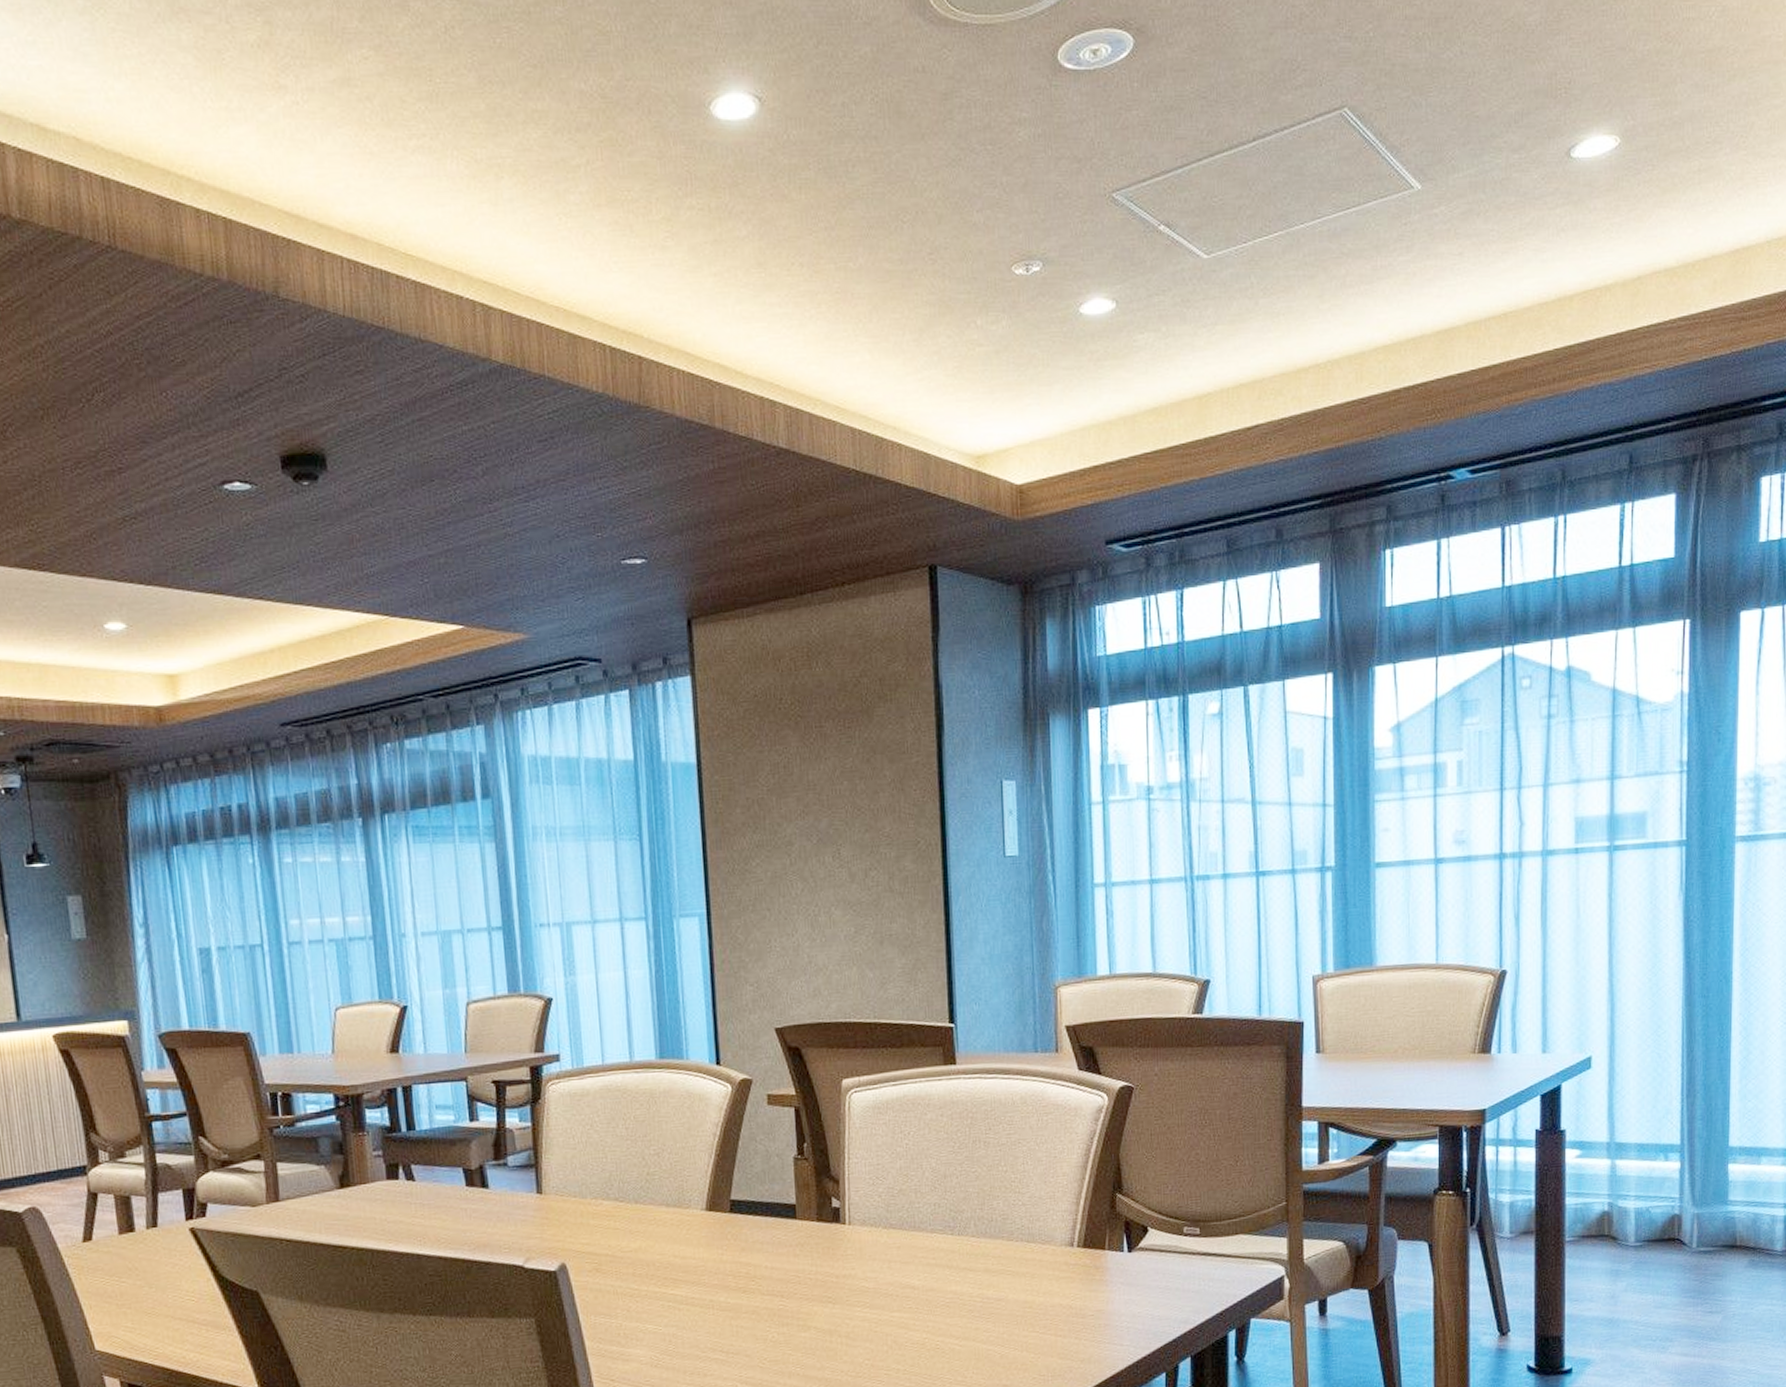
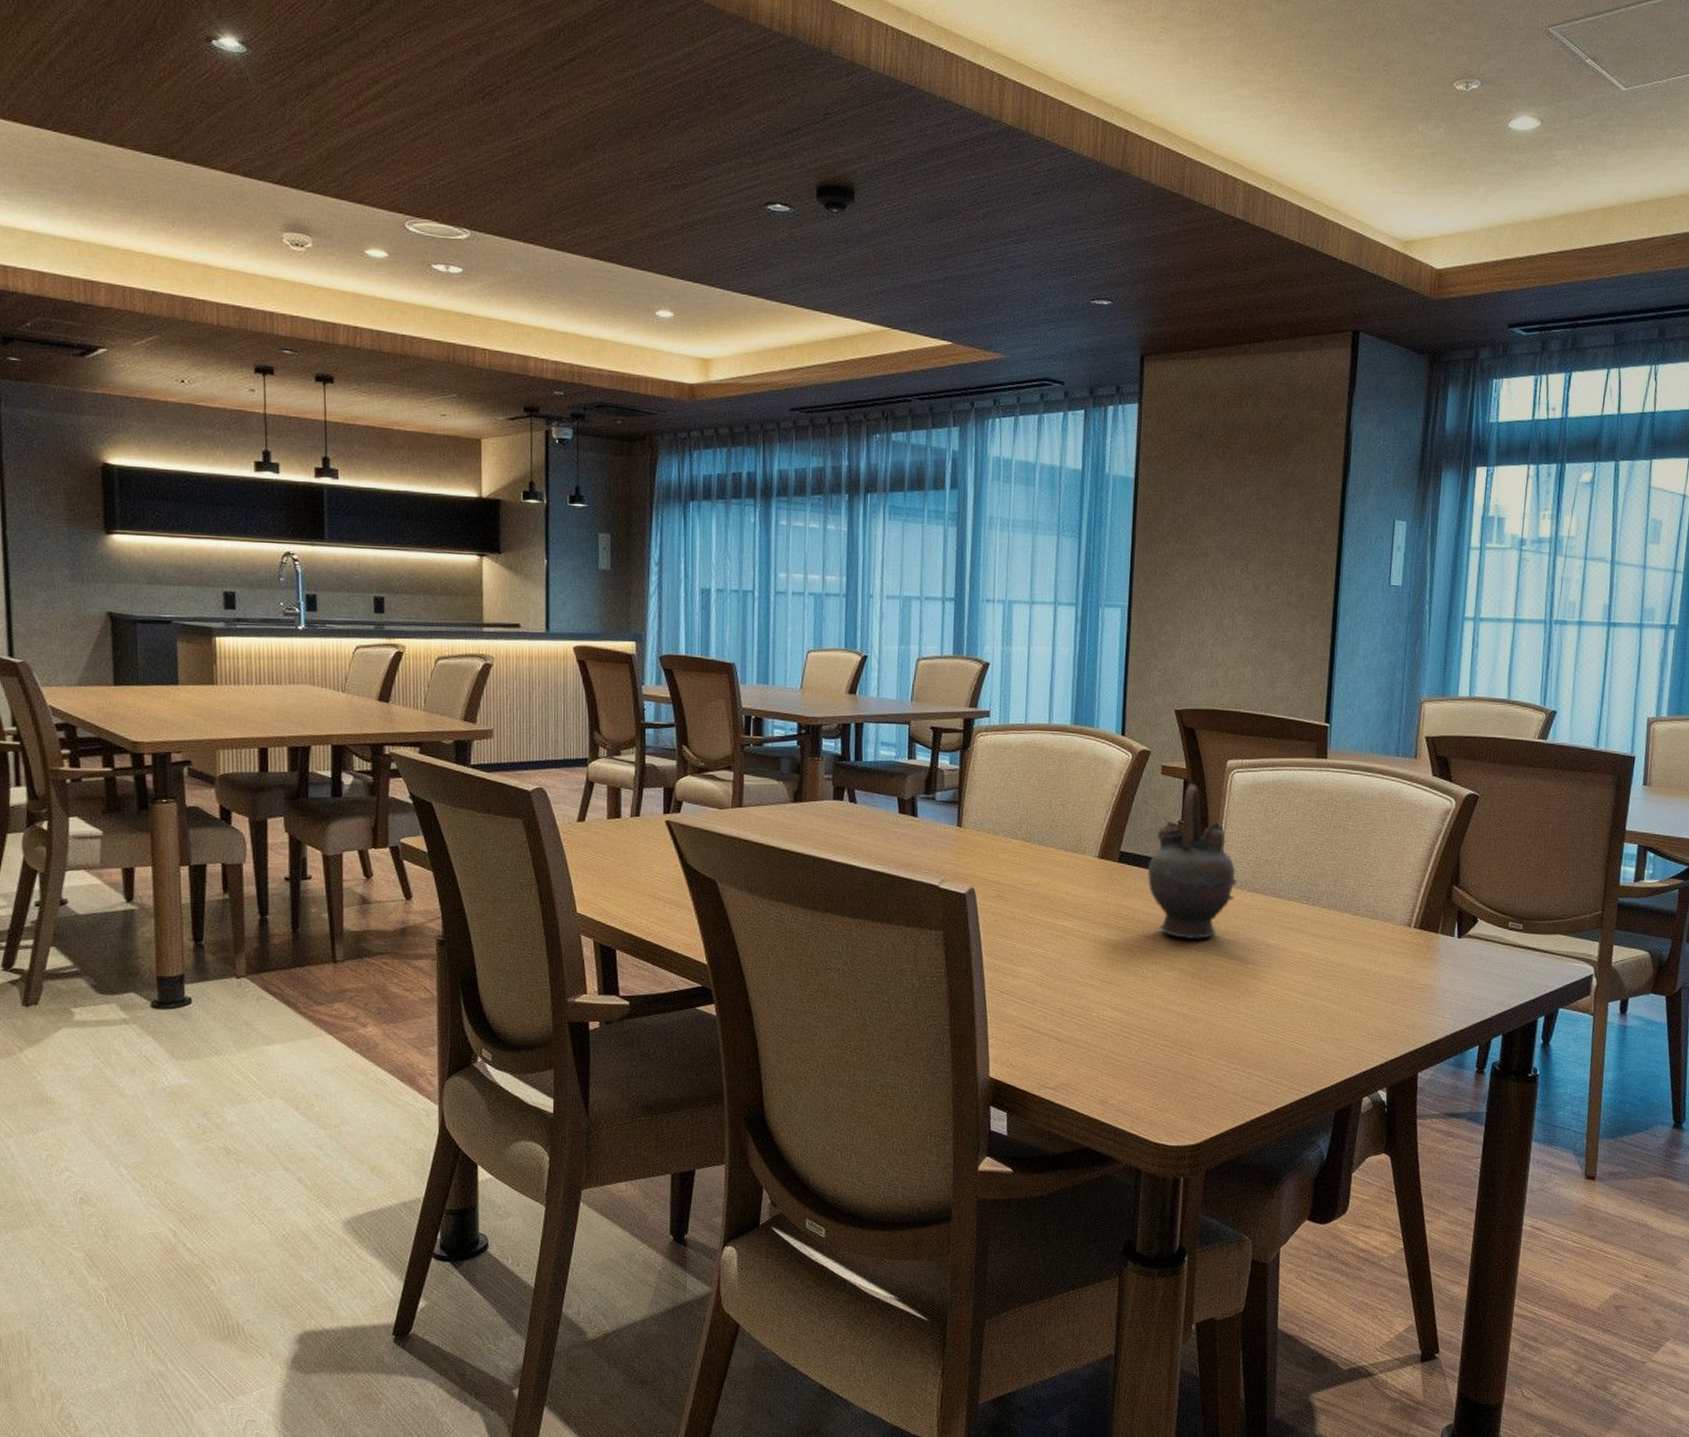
teapot: none [764,1111,869,1293] -> present [1147,784,1237,940]

